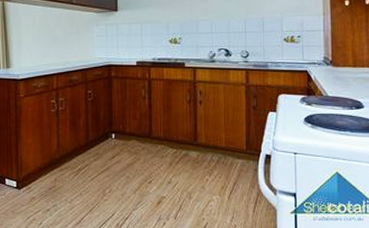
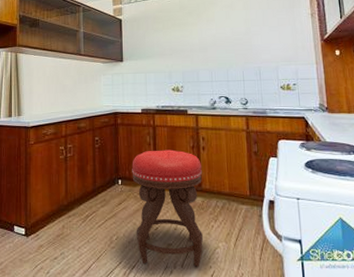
stool: none [126,103,198,219] -> present [132,149,203,267]

